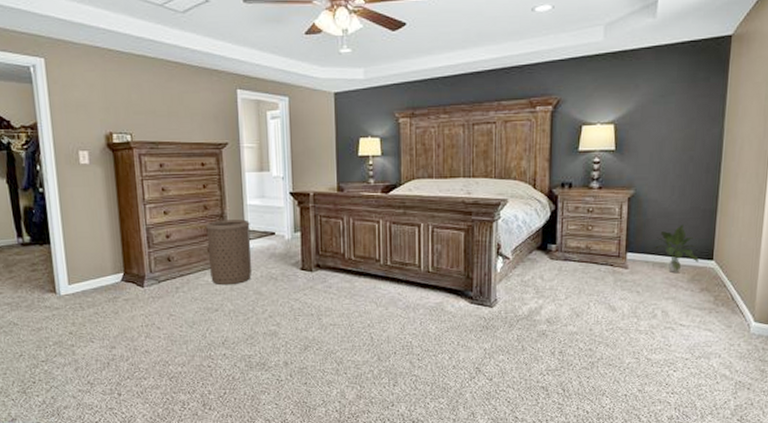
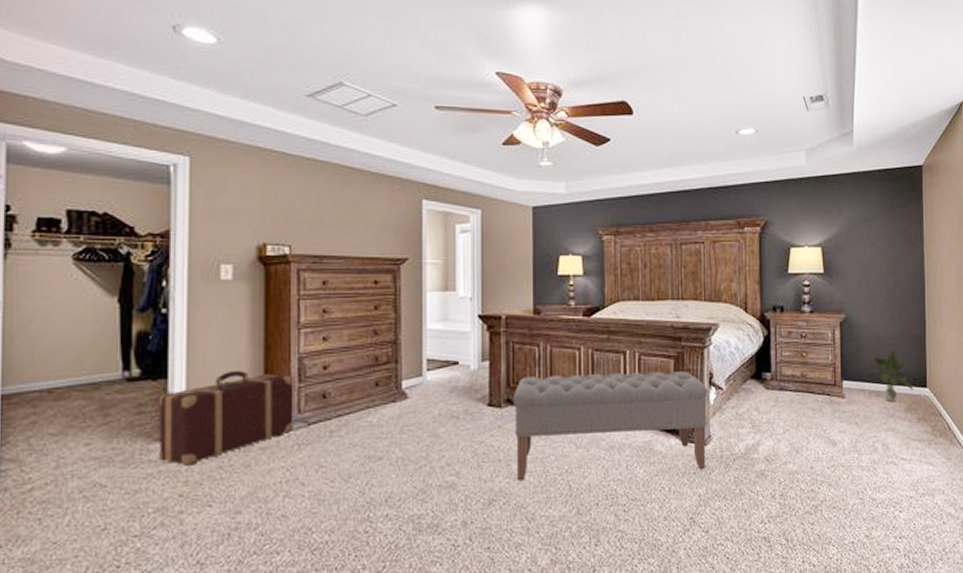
suitcase: none [45,238,148,311] -> present [158,370,293,466]
laundry basket: present [205,219,251,286] -> none [373,347,429,427]
bench: none [321,242,496,331] -> present [512,371,708,480]

